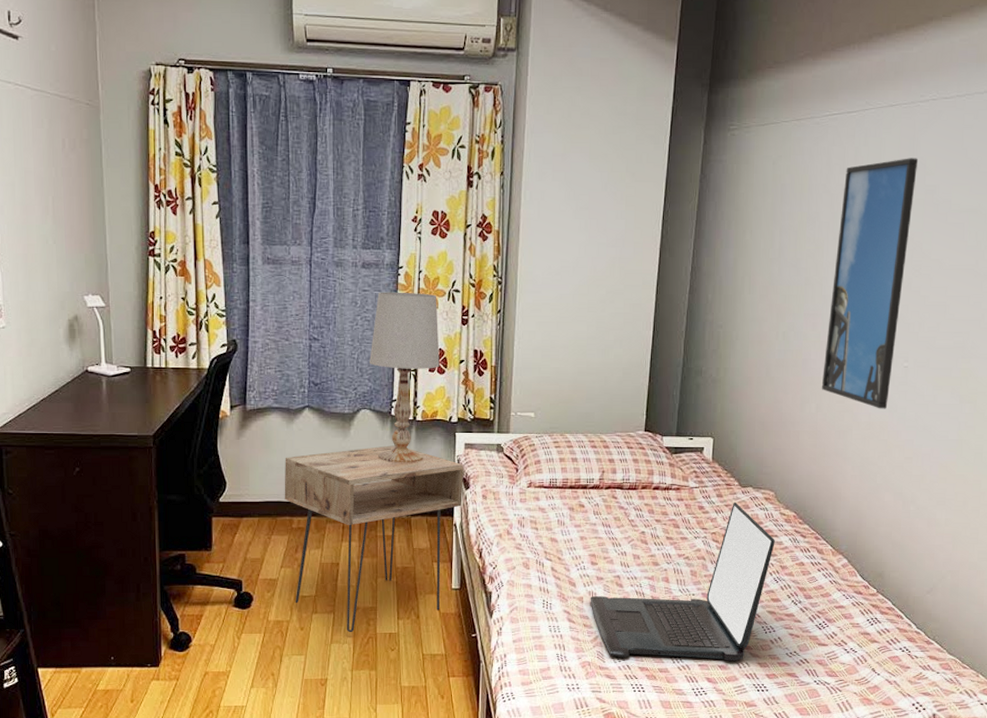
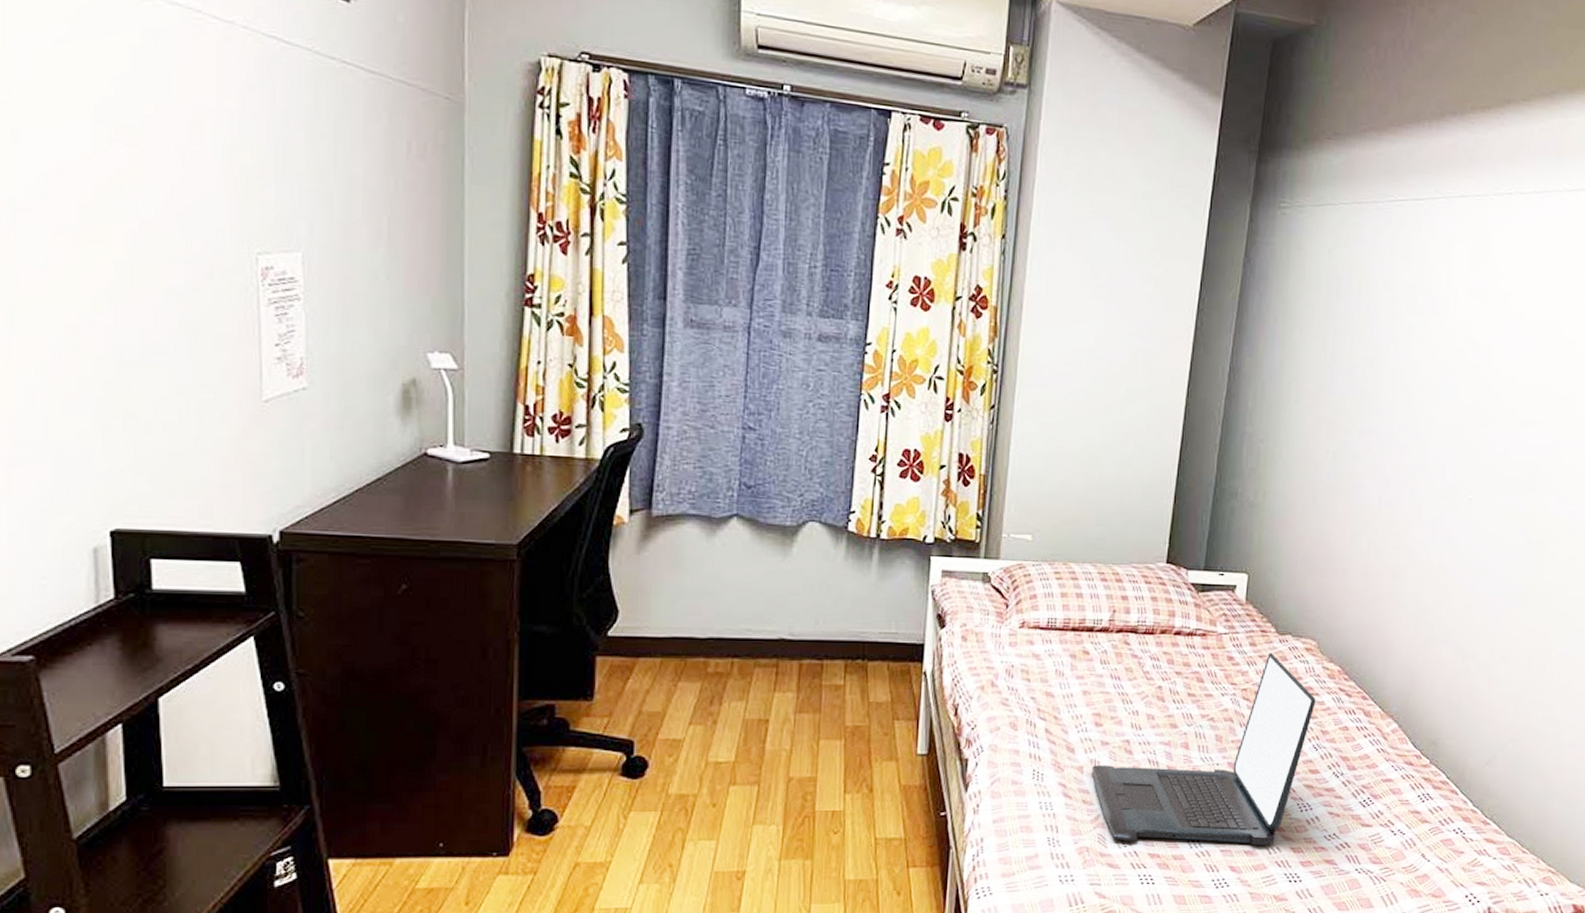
nightstand: present [284,445,463,633] -> none [698,569,939,811]
table lamp: present [370,292,440,463] -> none [822,373,915,593]
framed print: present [821,158,919,409] -> none [1374,257,1491,548]

